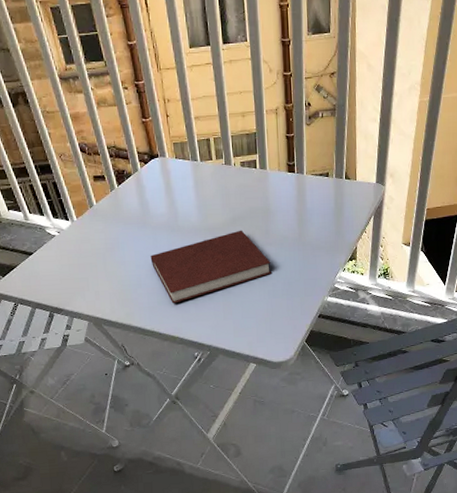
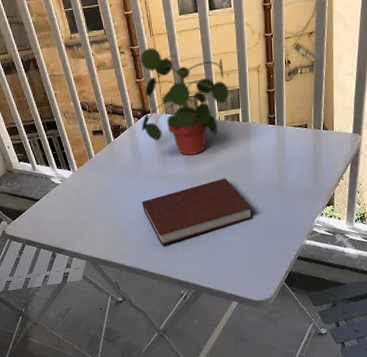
potted plant: none [146,83,246,206] -> present [140,48,230,156]

